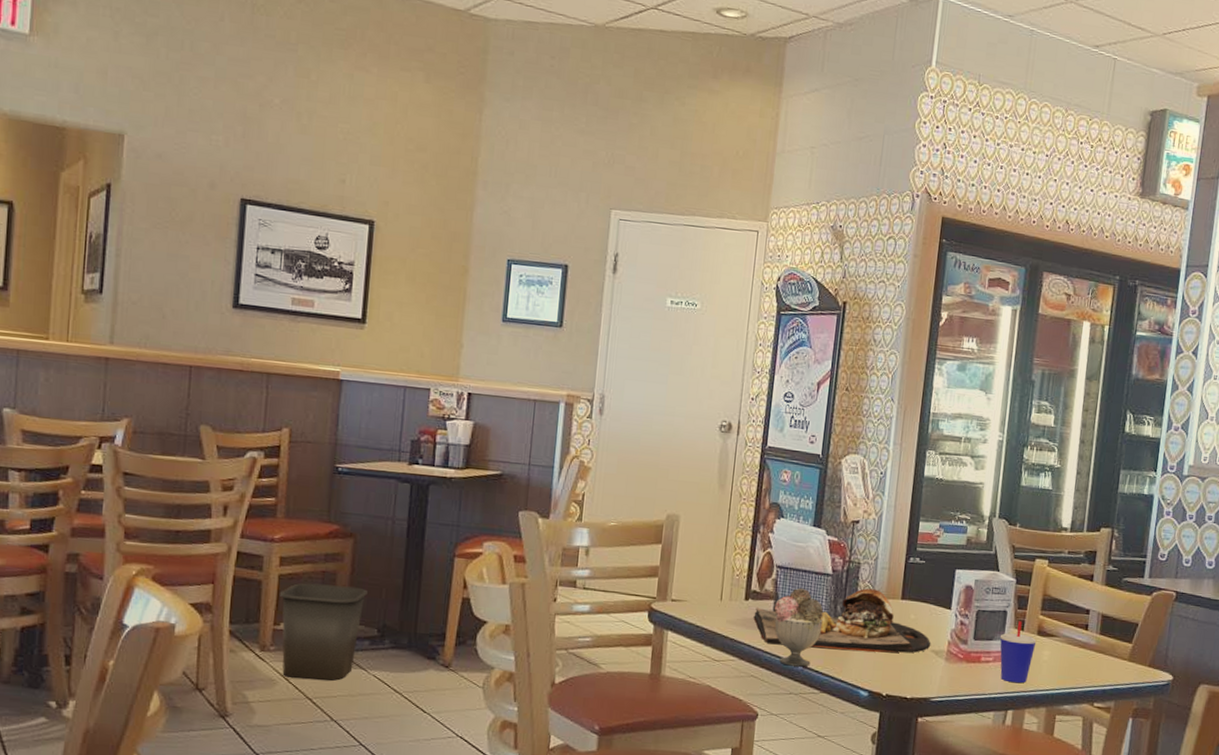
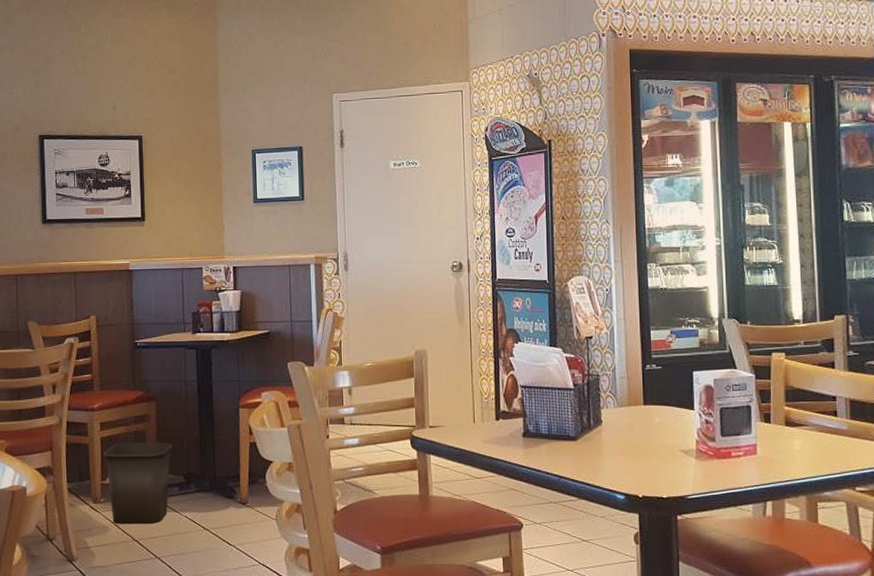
food tray: present [753,588,931,653] -> none [506,398,680,457]
ice cream: present [774,587,824,667] -> none [524,404,572,477]
beverage cup: present [999,621,1037,684] -> none [747,414,786,475]

